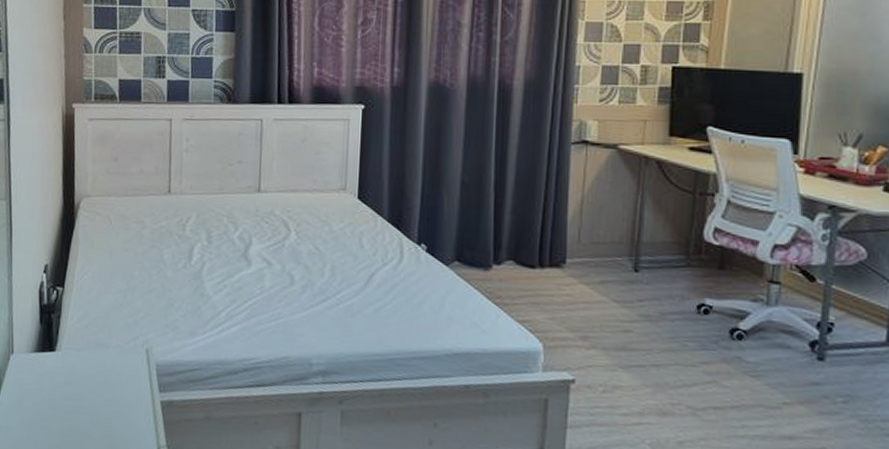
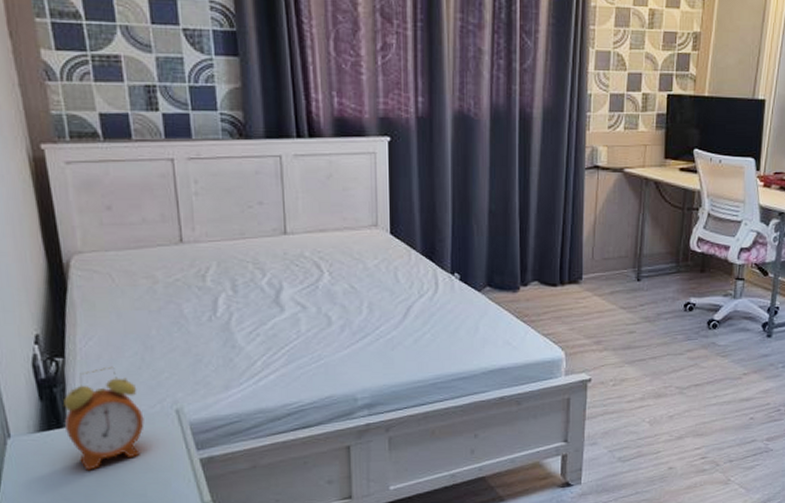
alarm clock: none [55,300,119,396] -> present [62,366,144,471]

